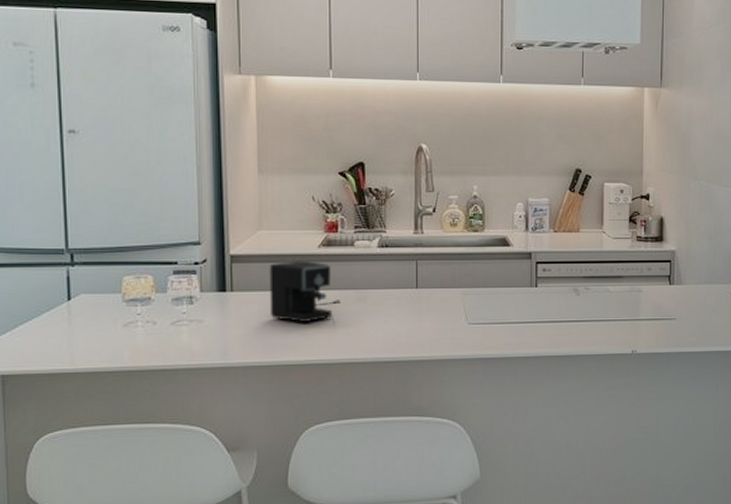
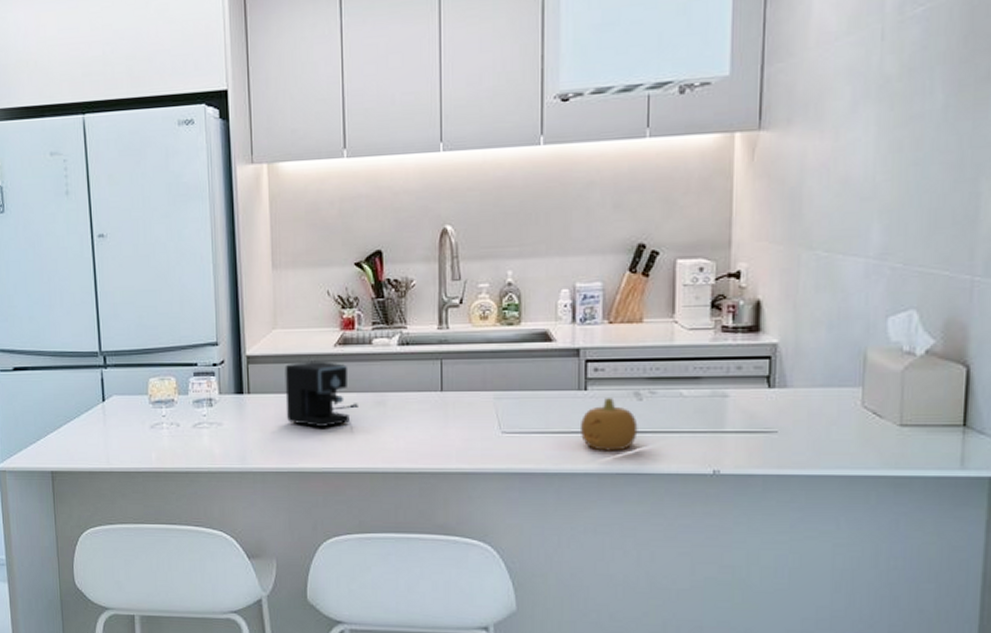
fruit: none [531,293,577,338] -> present [579,398,638,451]

